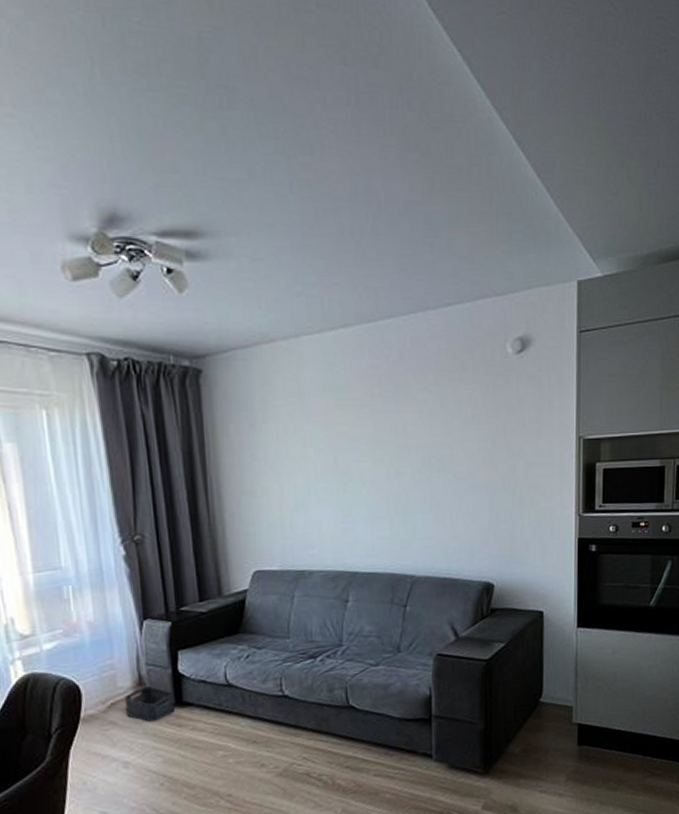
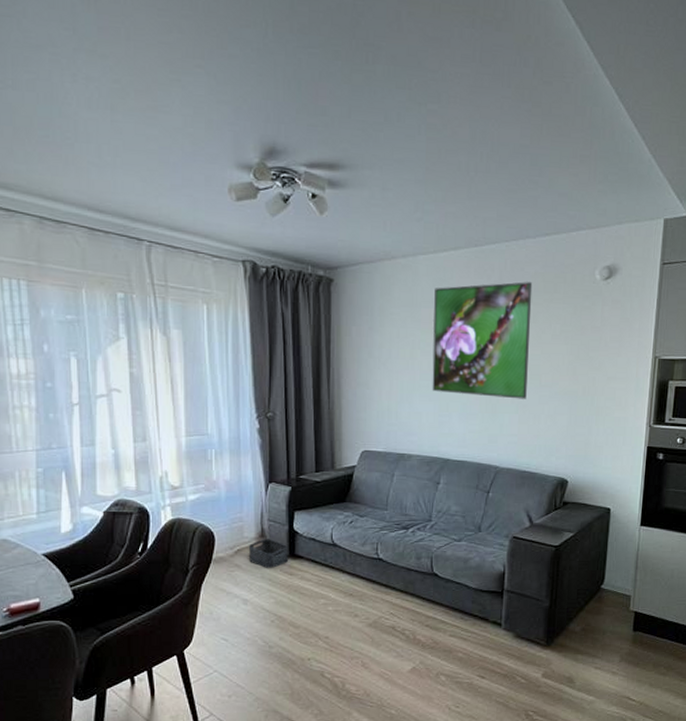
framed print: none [324,360,440,497] -> present [432,282,533,399]

